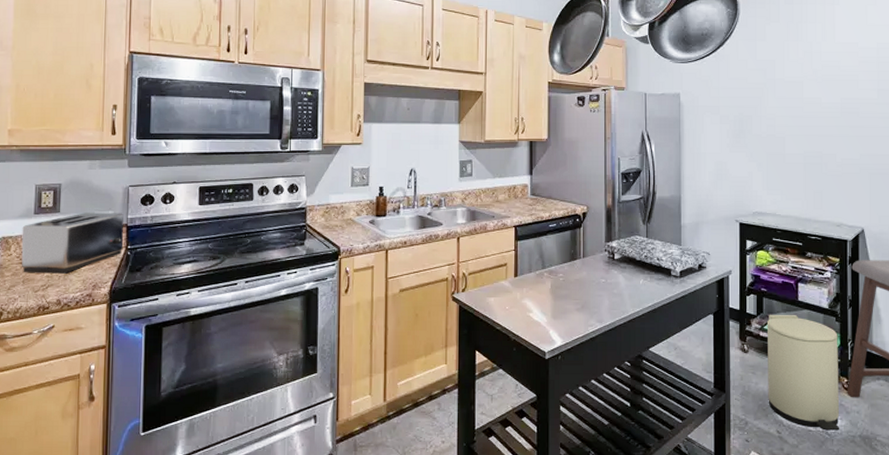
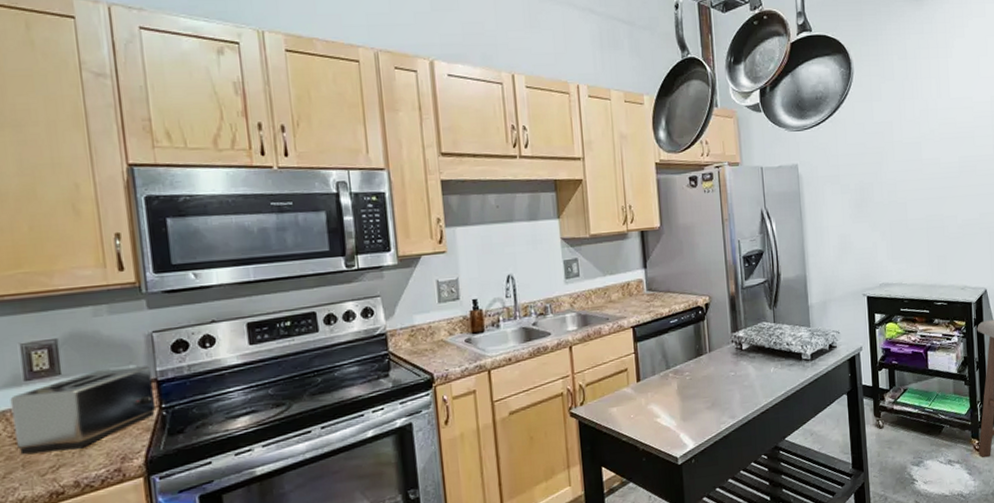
pedal bin: present [766,314,840,431] -> none [899,383,974,494]

